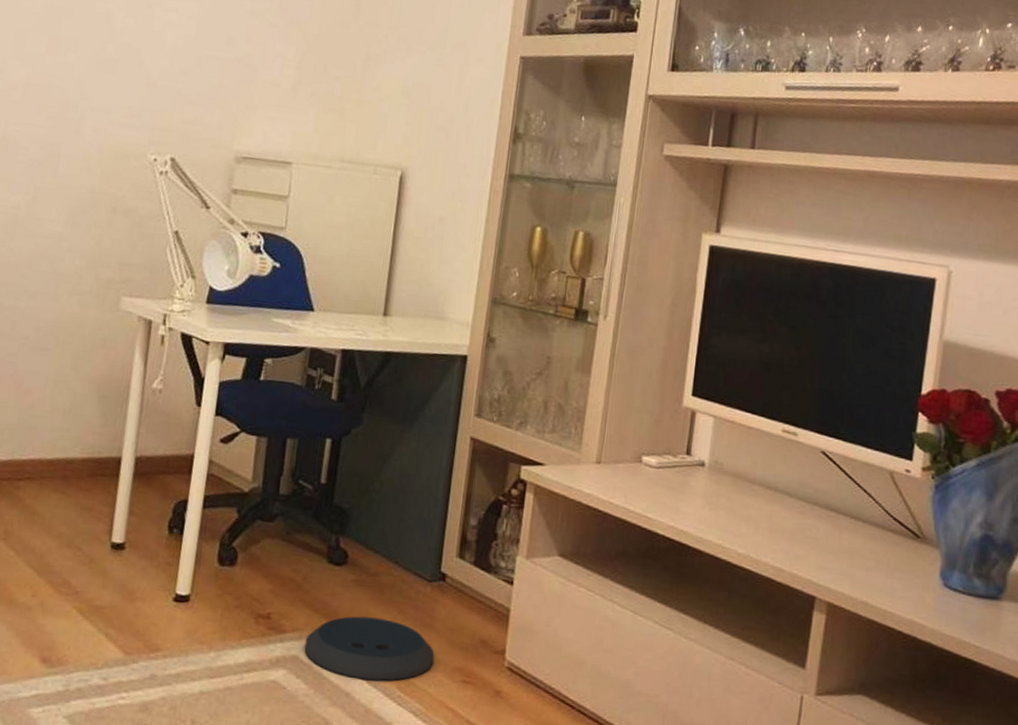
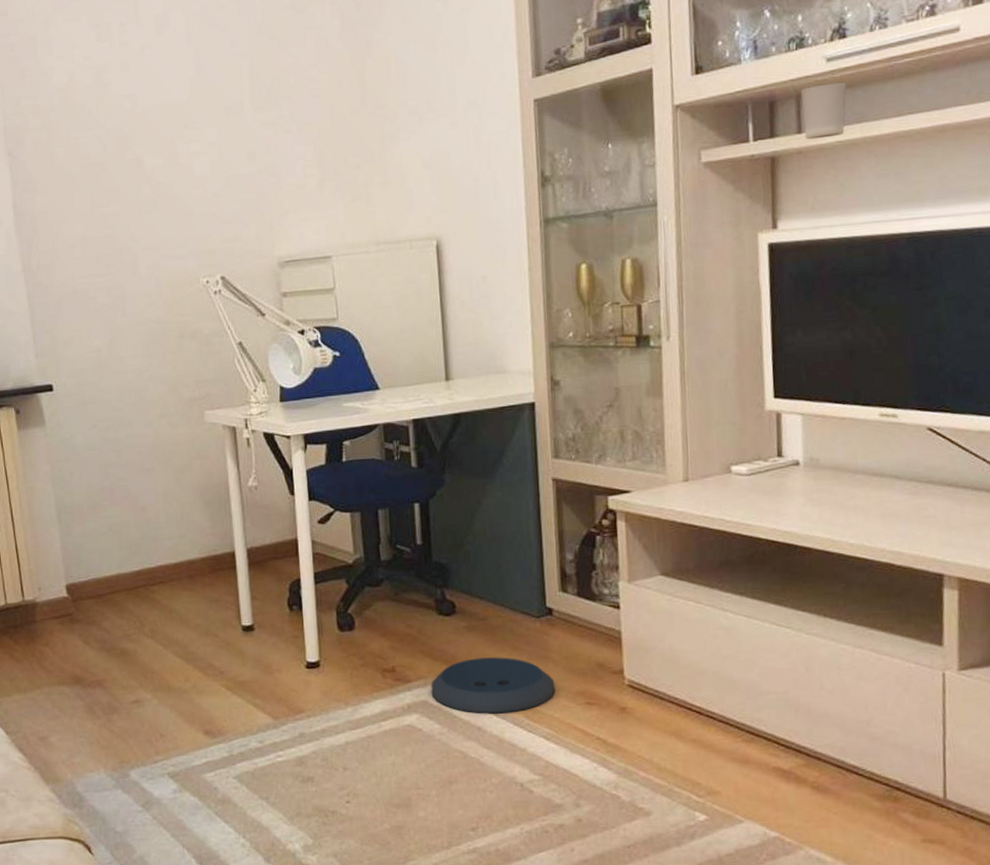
candle holder: none [757,108,800,160] -> present [800,82,847,140]

